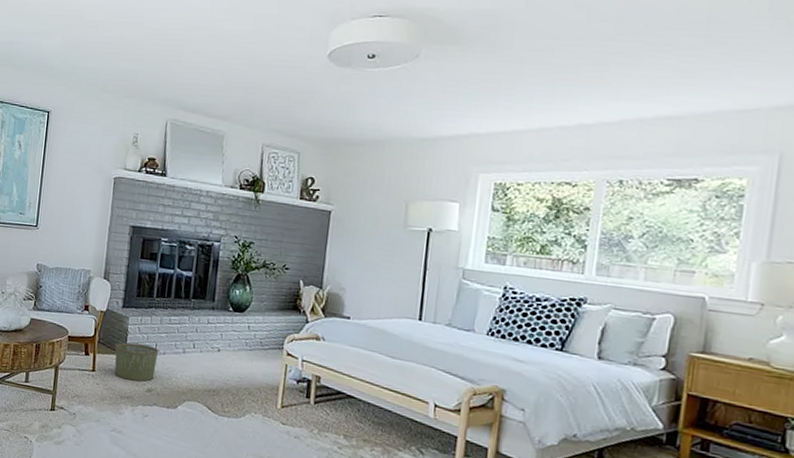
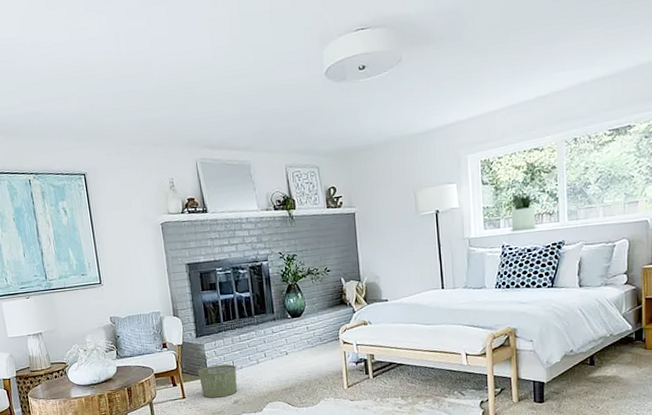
planter: none [518,228,556,277] -> present [510,191,538,232]

